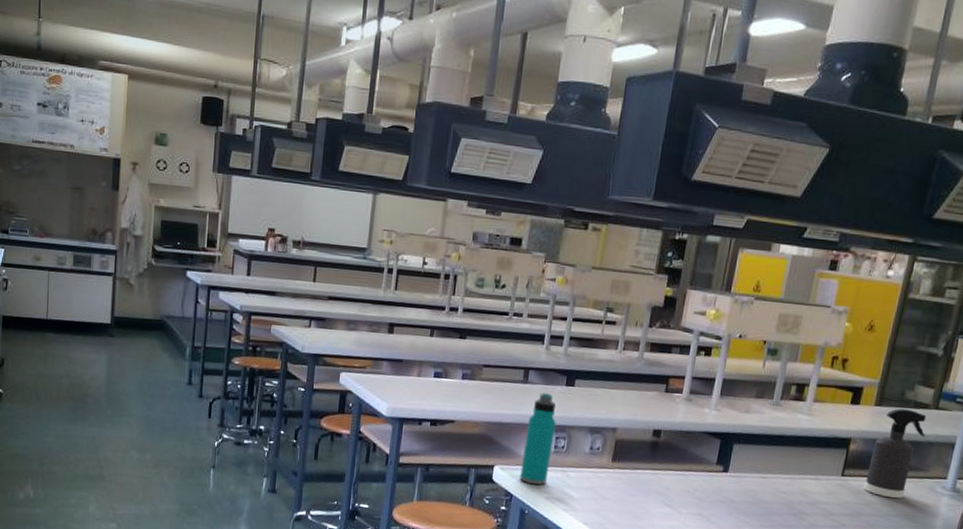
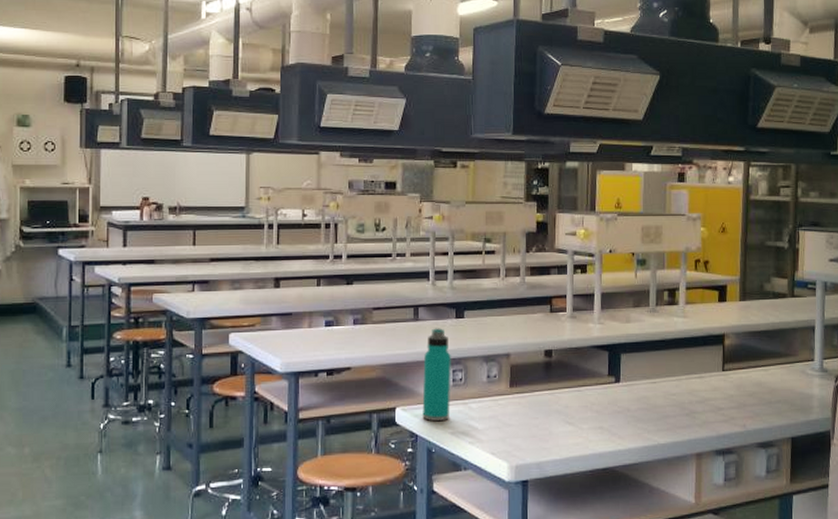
spray bottle: present [863,408,927,499] -> none [744,301,787,386]

